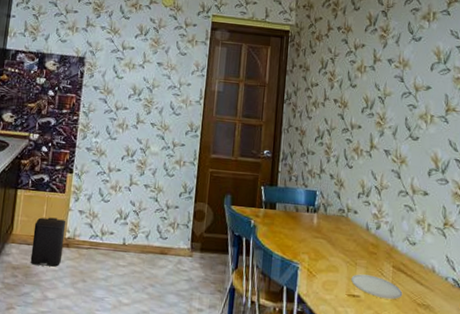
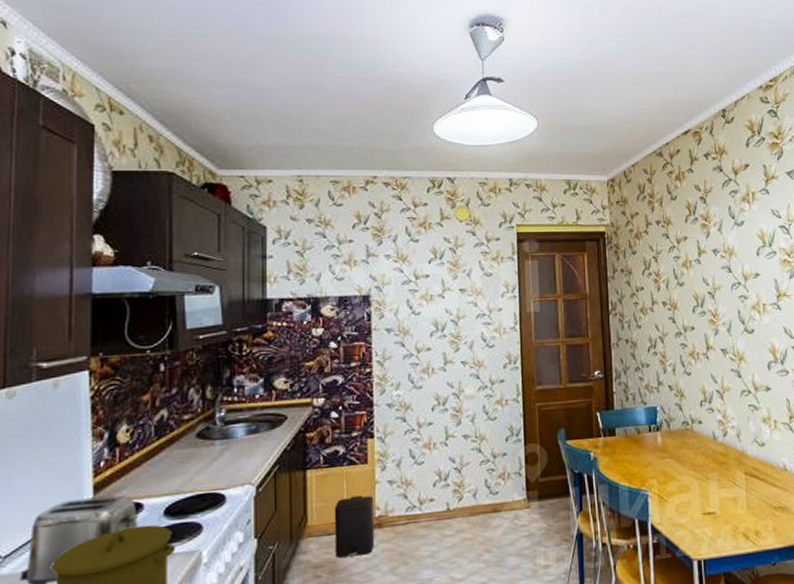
plate: present [351,274,403,300] -> none [704,487,758,510]

